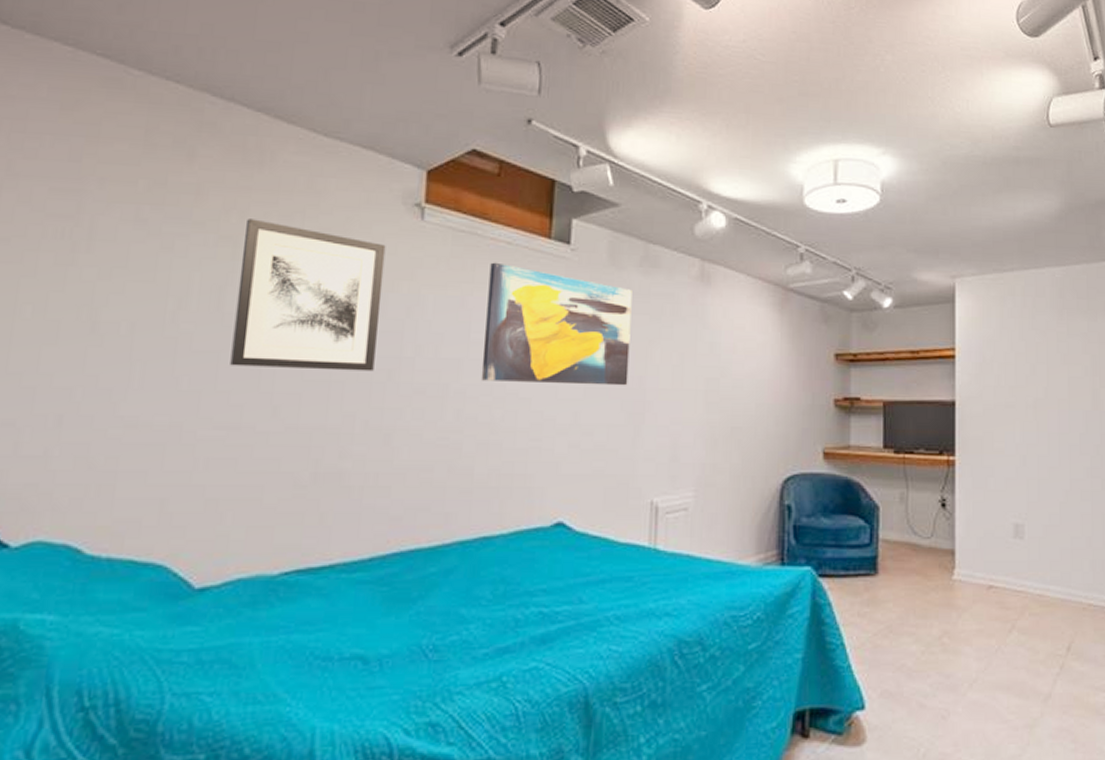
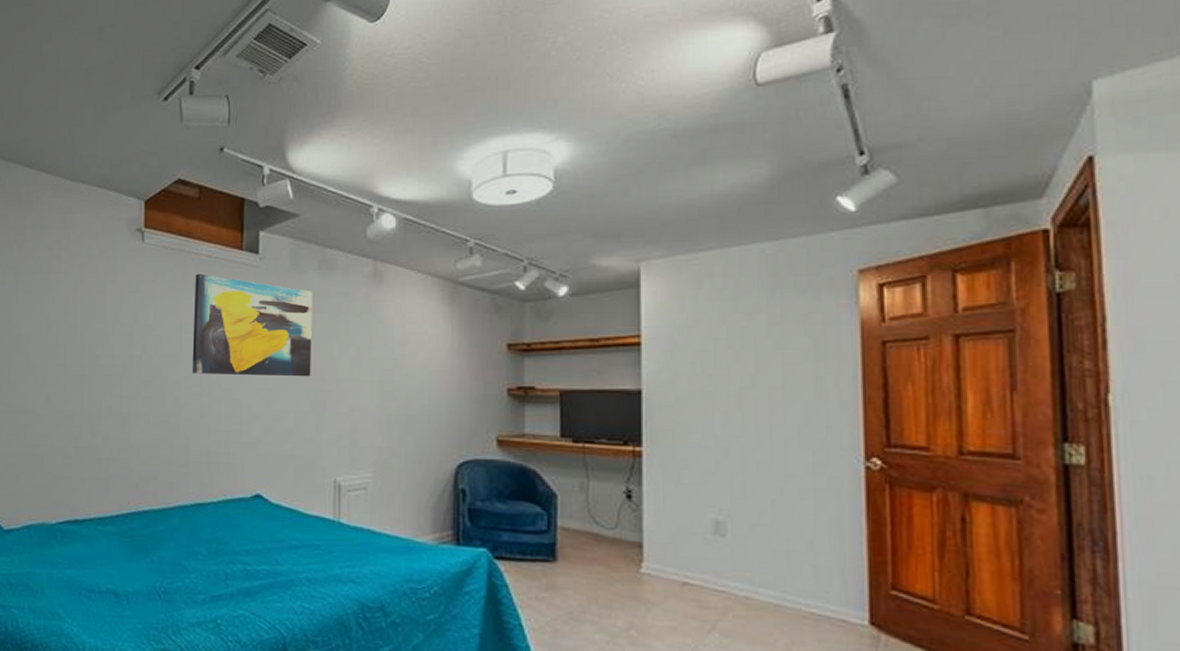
wall art: present [230,219,386,372] -> none [18,251,118,367]

